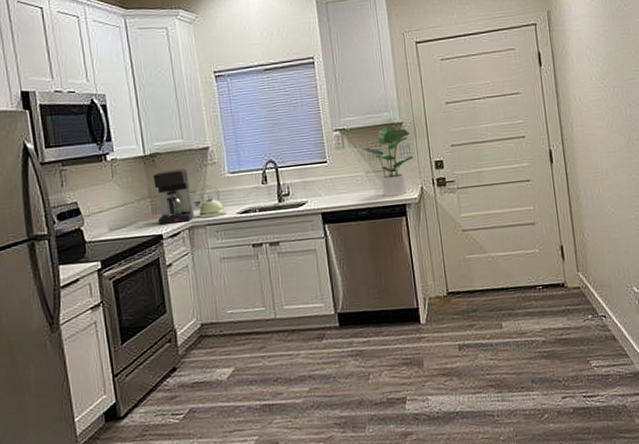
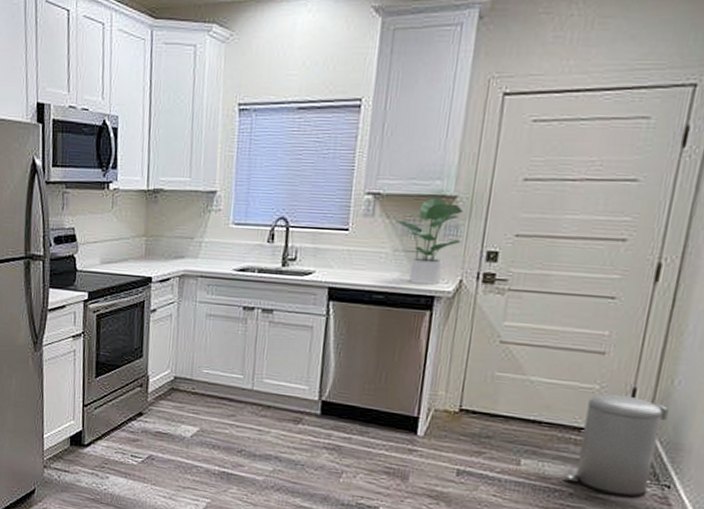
coffee maker: present [153,168,194,226] -> none [150,209,190,269]
kettle: present [194,184,226,219] -> none [189,233,222,270]
pedal bin: none [534,252,593,335] -> present [563,393,669,498]

